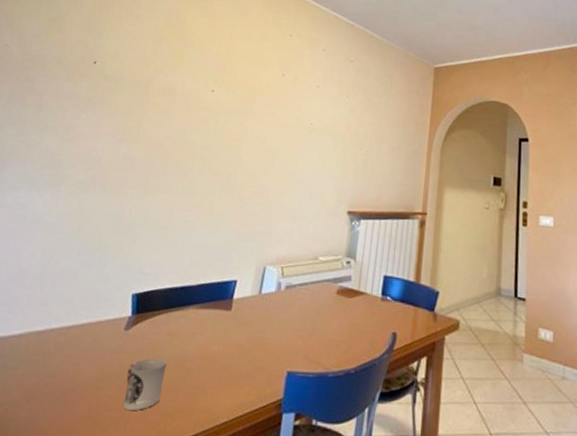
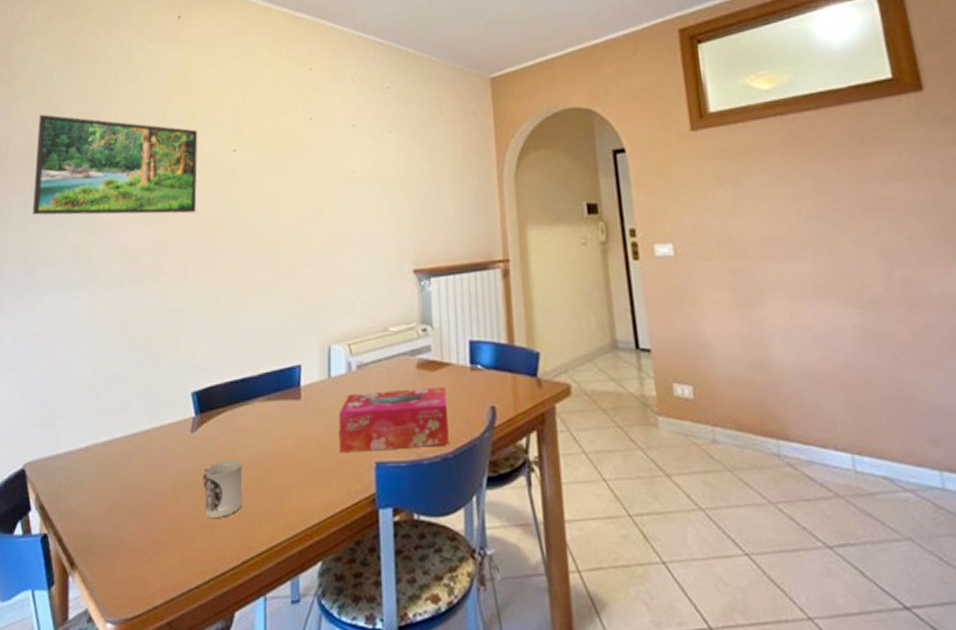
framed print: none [14,32,184,138] -> present [33,114,198,215]
tissue box: none [258,309,359,362] -> present [338,386,449,453]

